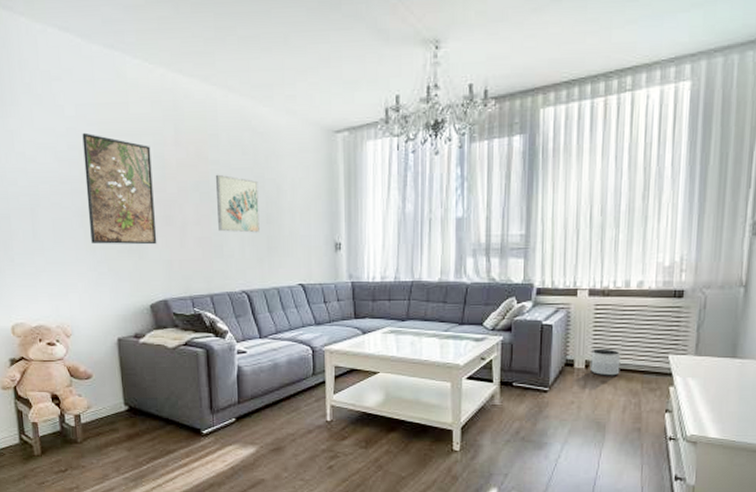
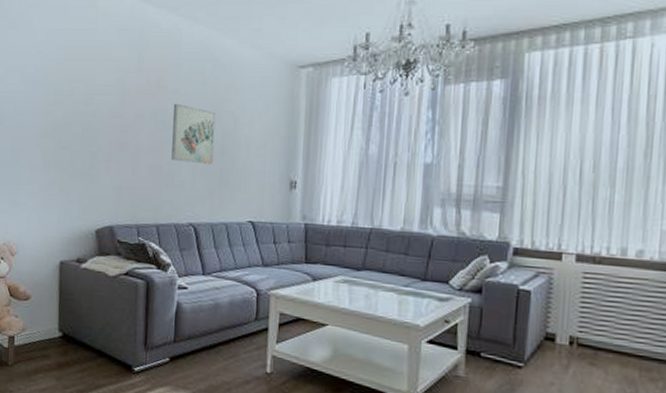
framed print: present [82,132,157,245] -> none [46,56,113,170]
planter: present [591,348,621,376] -> none [576,323,614,358]

